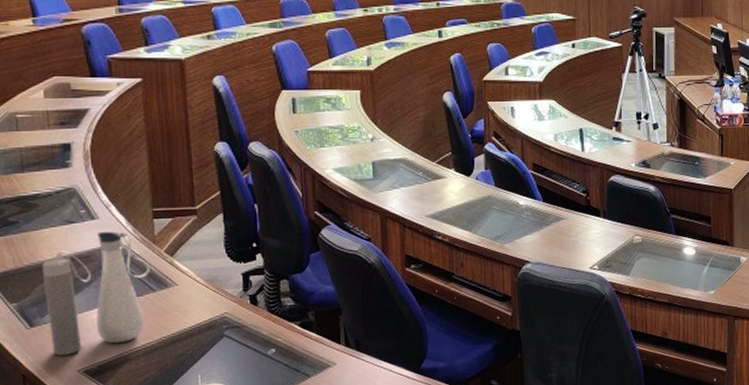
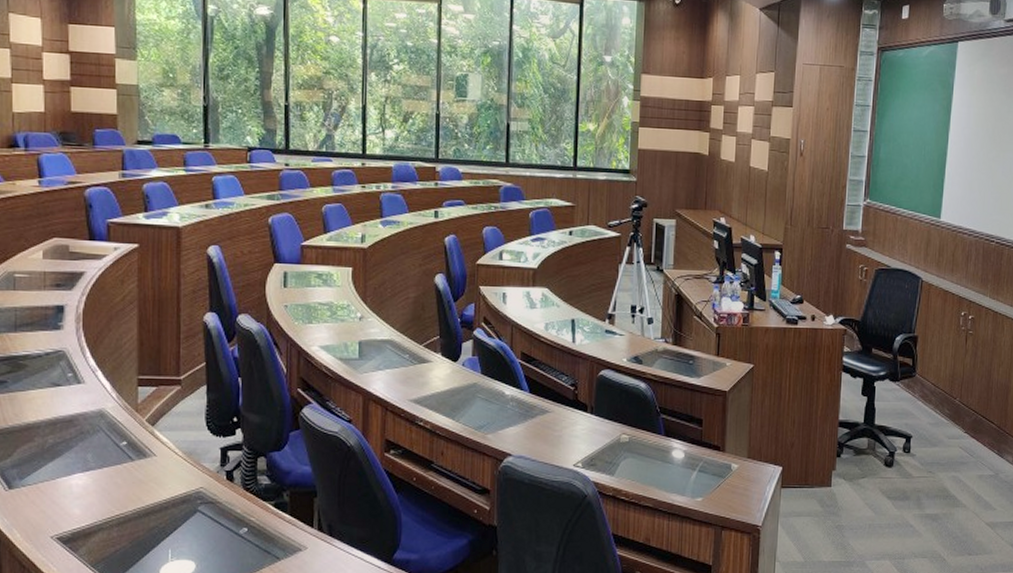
water bottle: present [41,231,151,356] -> none [25,396,132,520]

